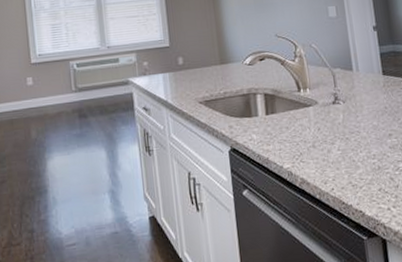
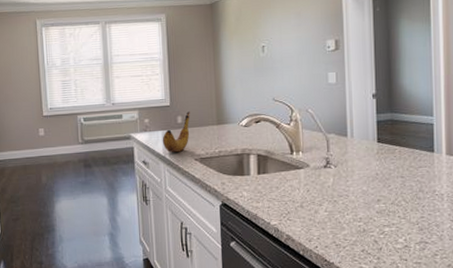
banana: none [163,52,192,97] -> present [162,111,190,153]

